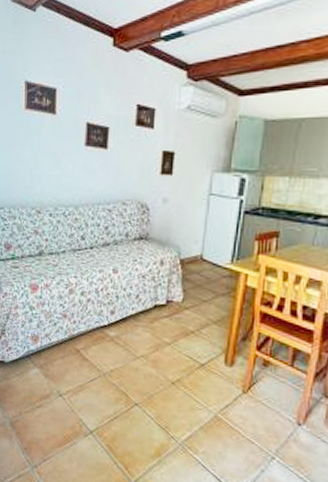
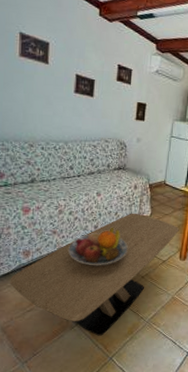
coffee table: none [18,296,224,452] -> present [10,213,179,336]
fruit bowl: none [81,312,153,362] -> present [68,226,128,265]

